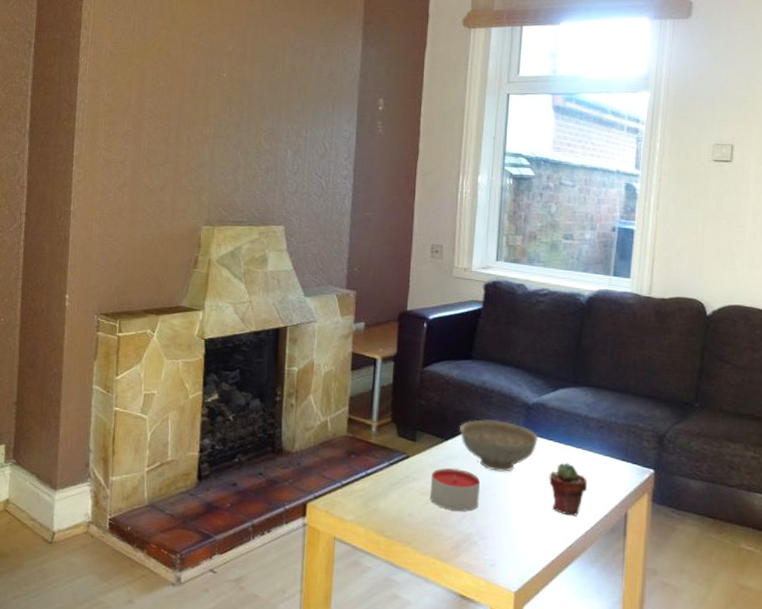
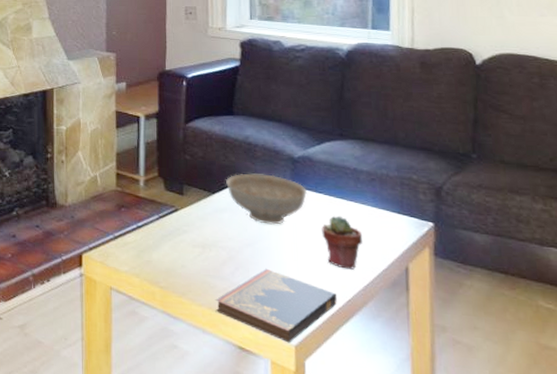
candle: present [430,468,480,511] -> none [201,221,251,264]
hardcover book: none [439,515,558,590] -> present [215,268,337,343]

